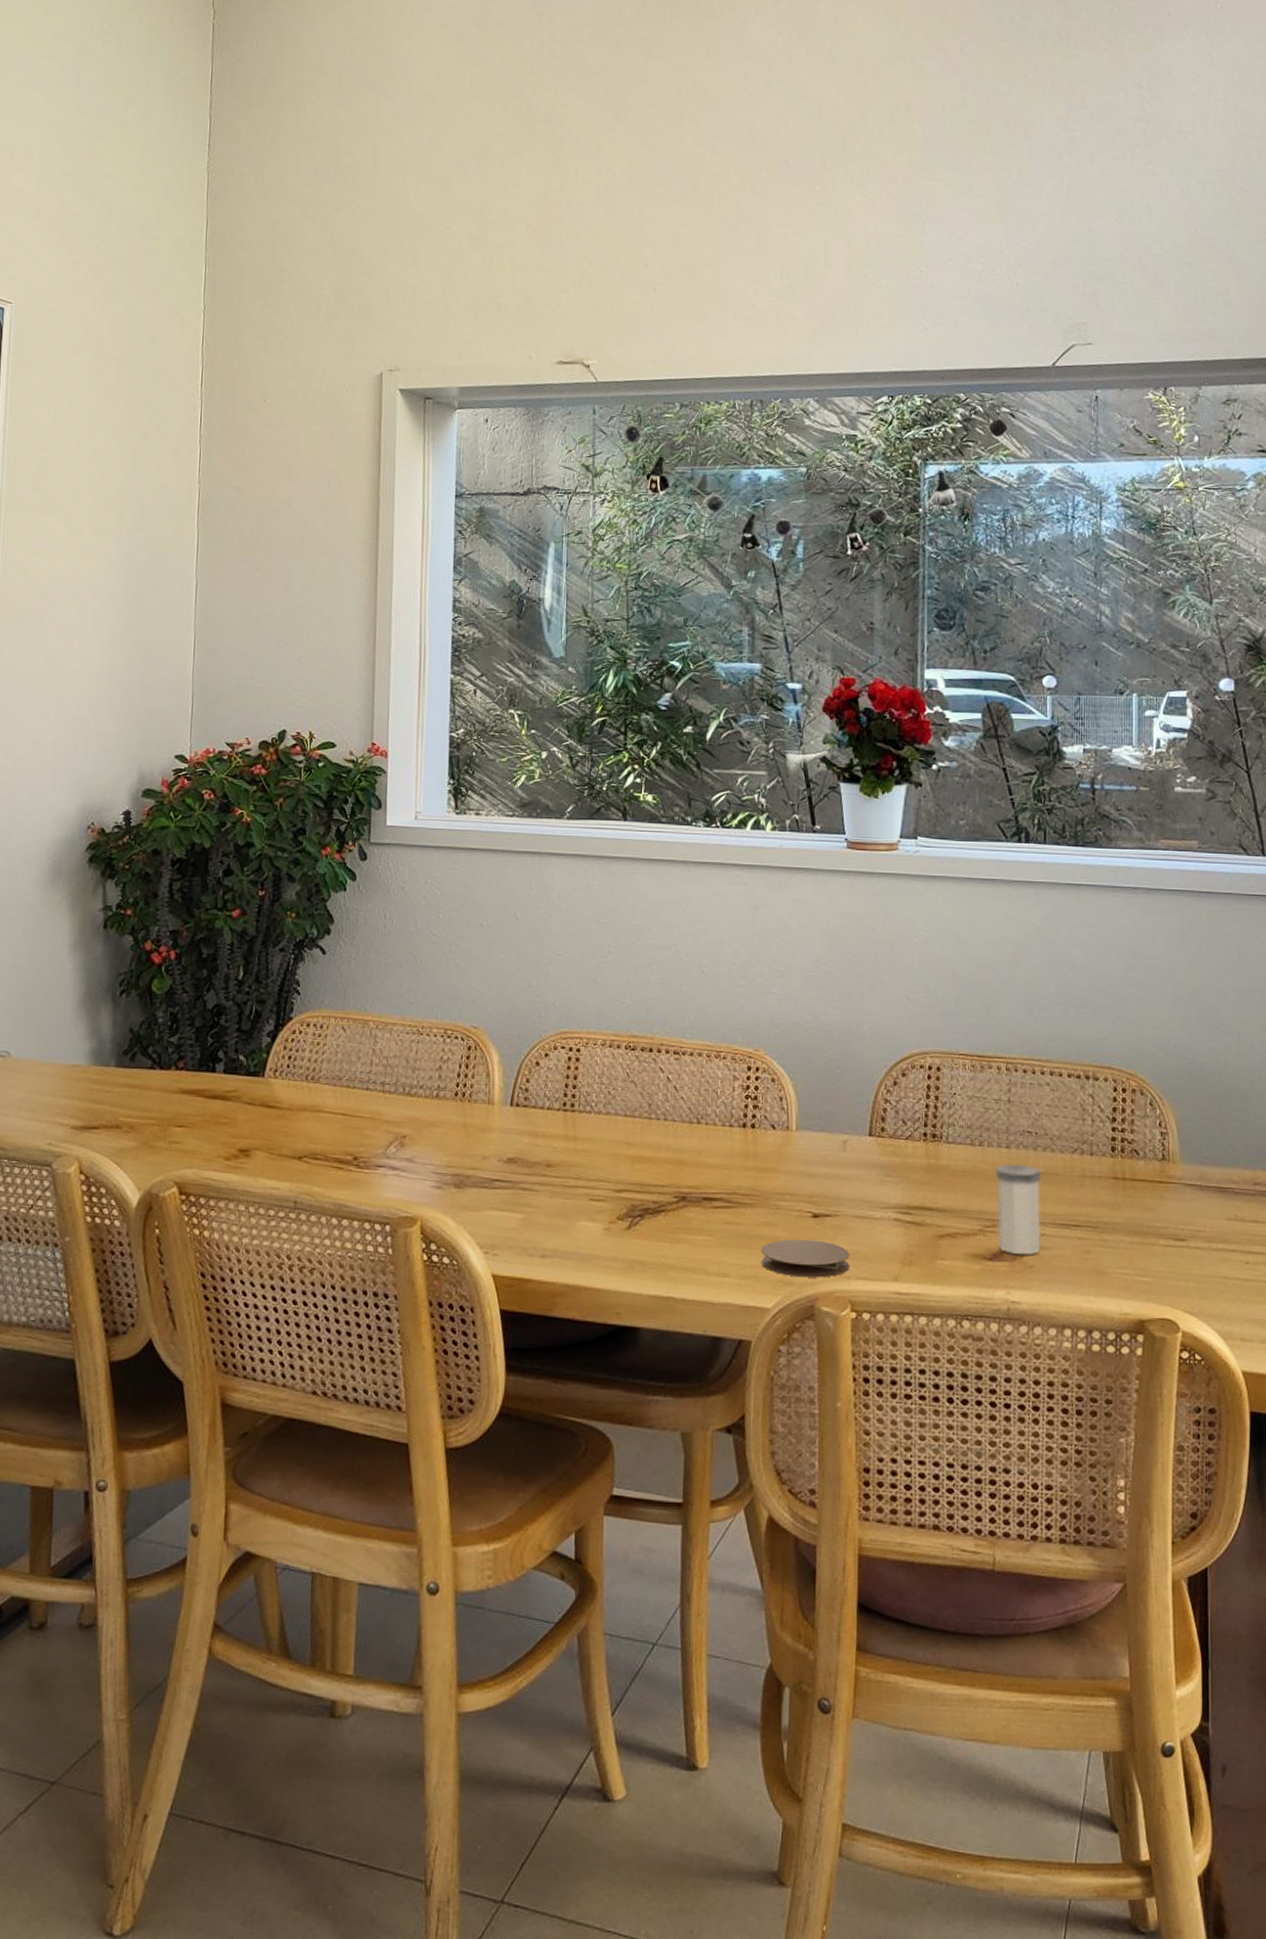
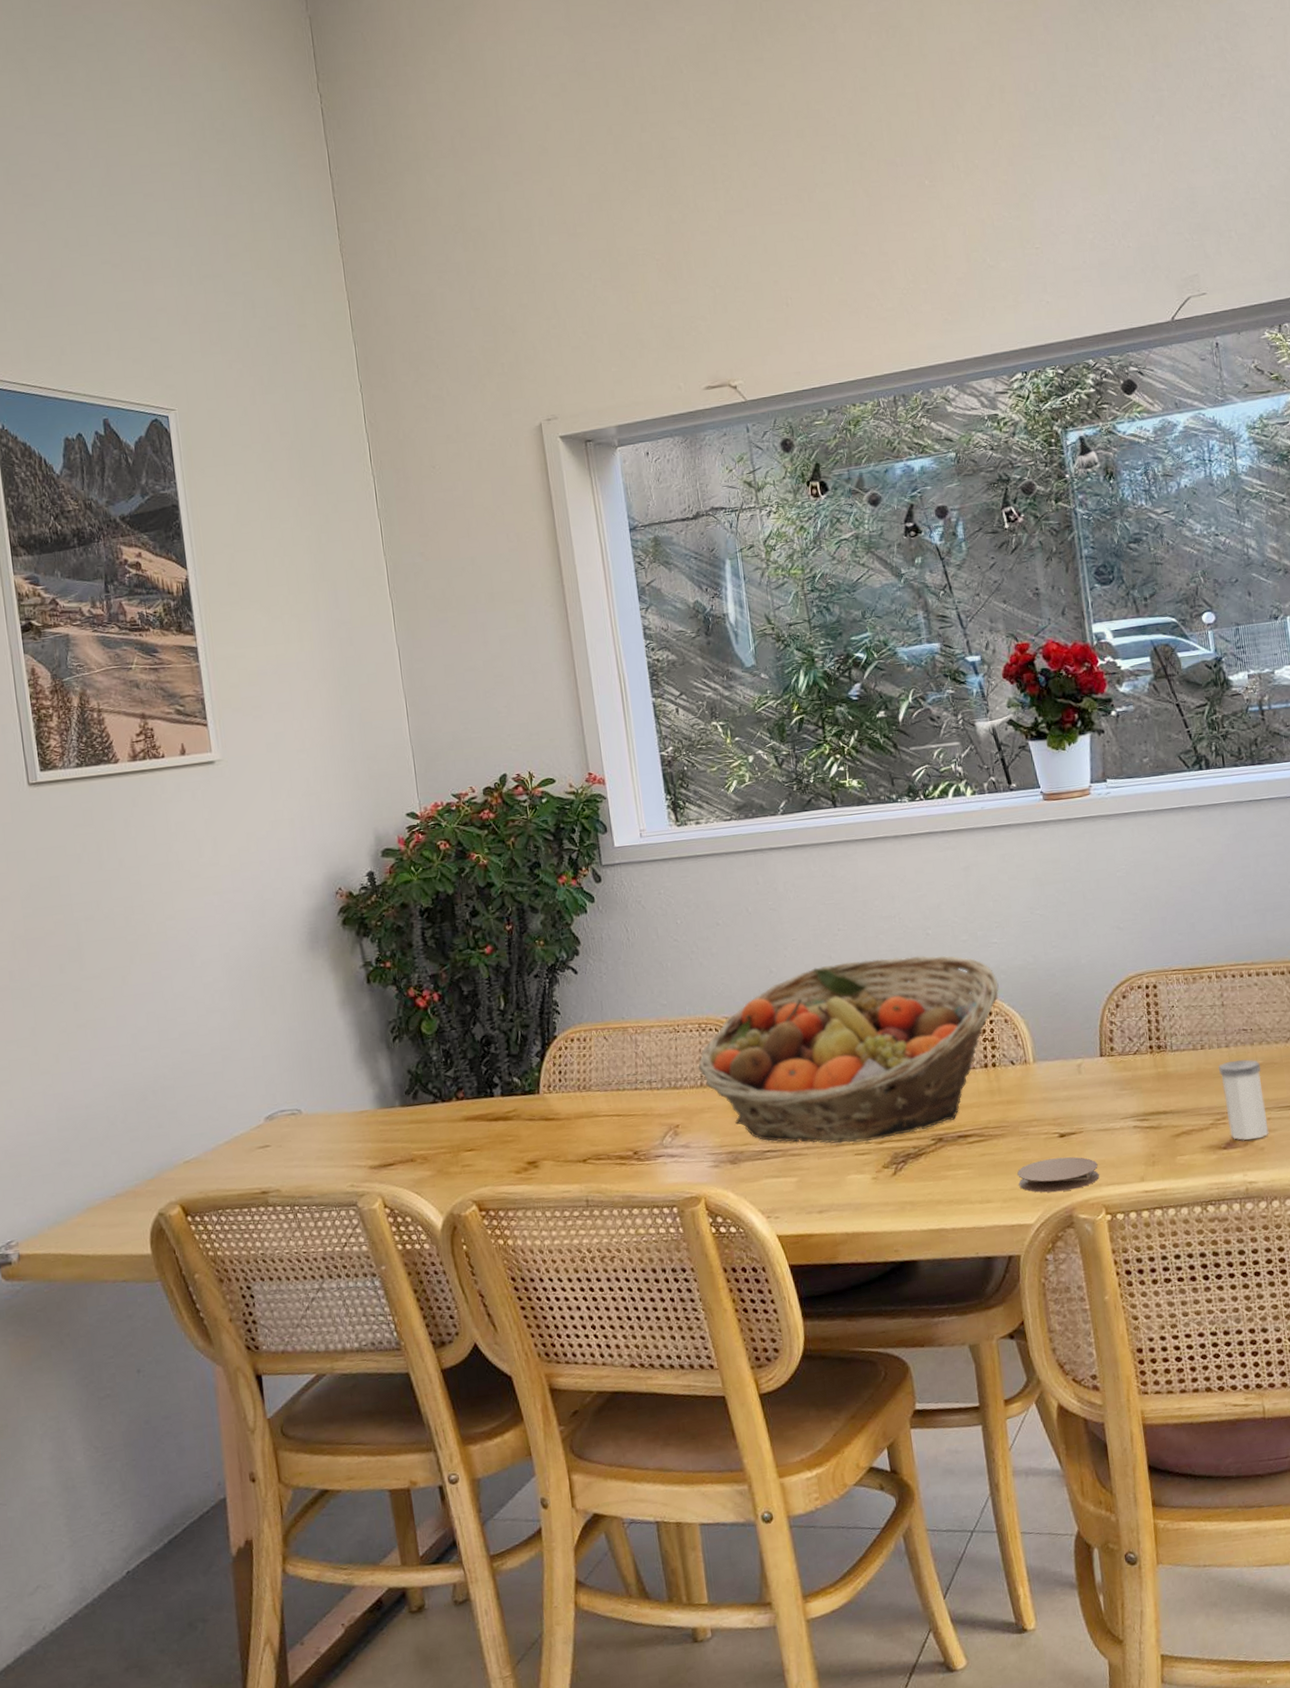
fruit basket: none [435,988,771,1188] -> present [697,955,999,1144]

